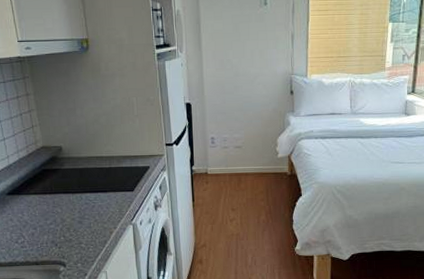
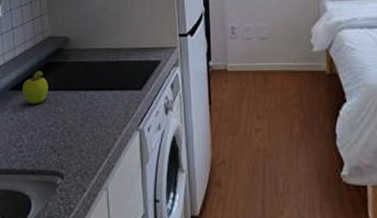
fruit: none [20,177,46,207] -> present [23,71,48,105]

